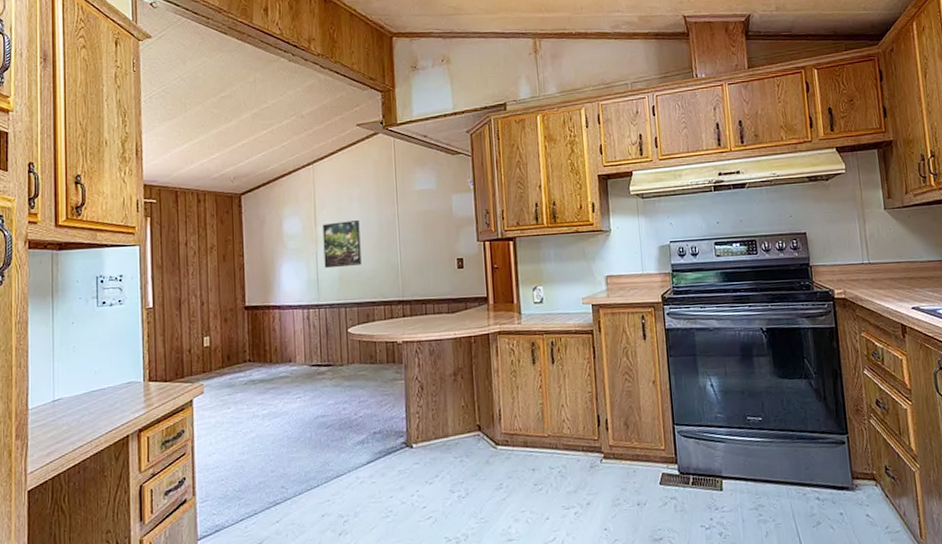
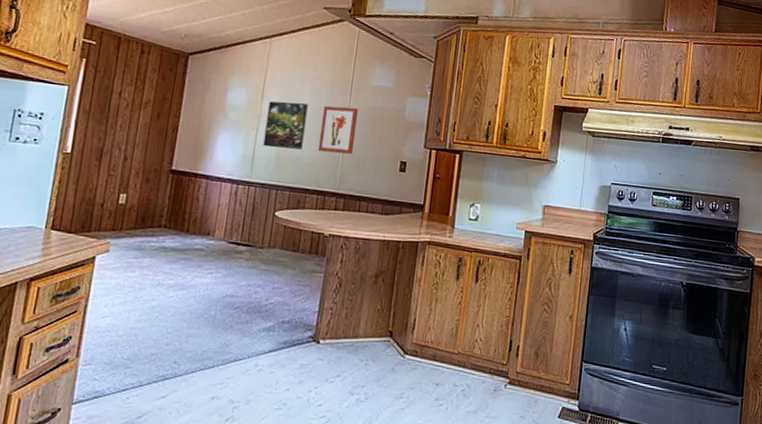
wall art: none [374,215,410,264] -> present [317,105,359,154]

